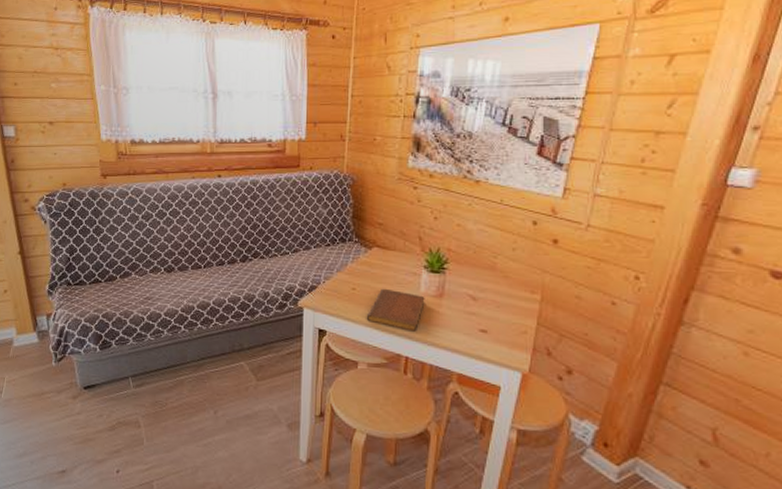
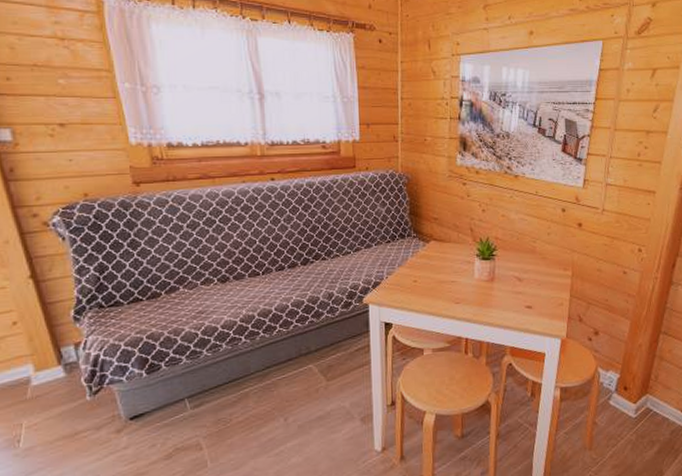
notebook: present [366,288,425,332] -> none [428,278,479,315]

